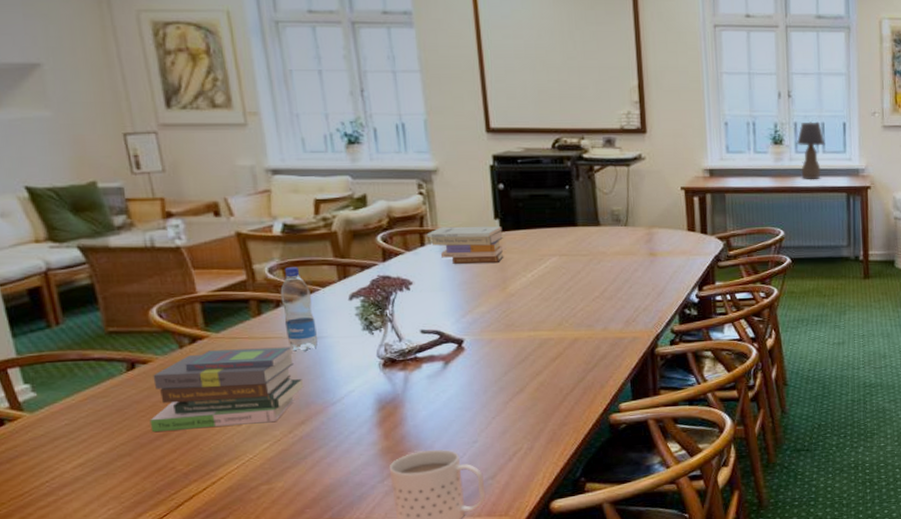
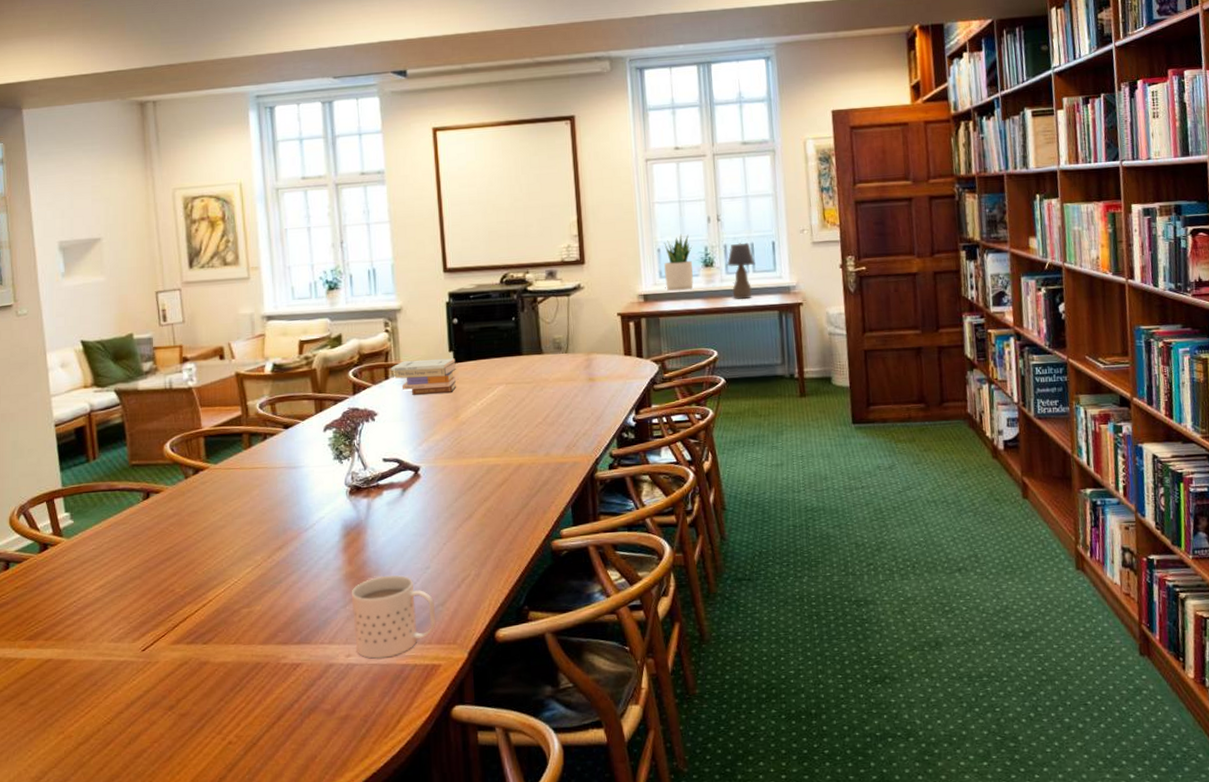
books: present [150,346,304,433] -> none [157,476,283,557]
bottle: present [280,267,318,351] -> none [268,402,296,480]
planter: none [731,108,762,167] -> present [664,234,694,291]

